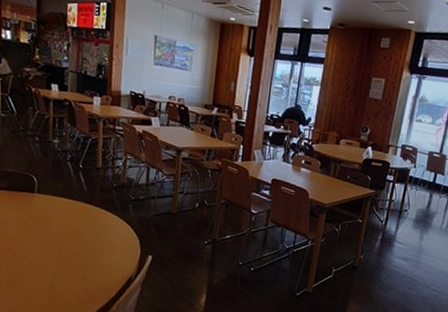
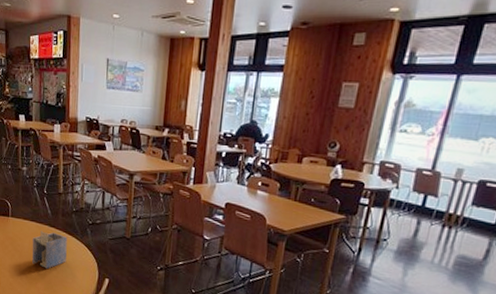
napkin holder: none [62,208,106,248] -> present [32,231,67,269]

